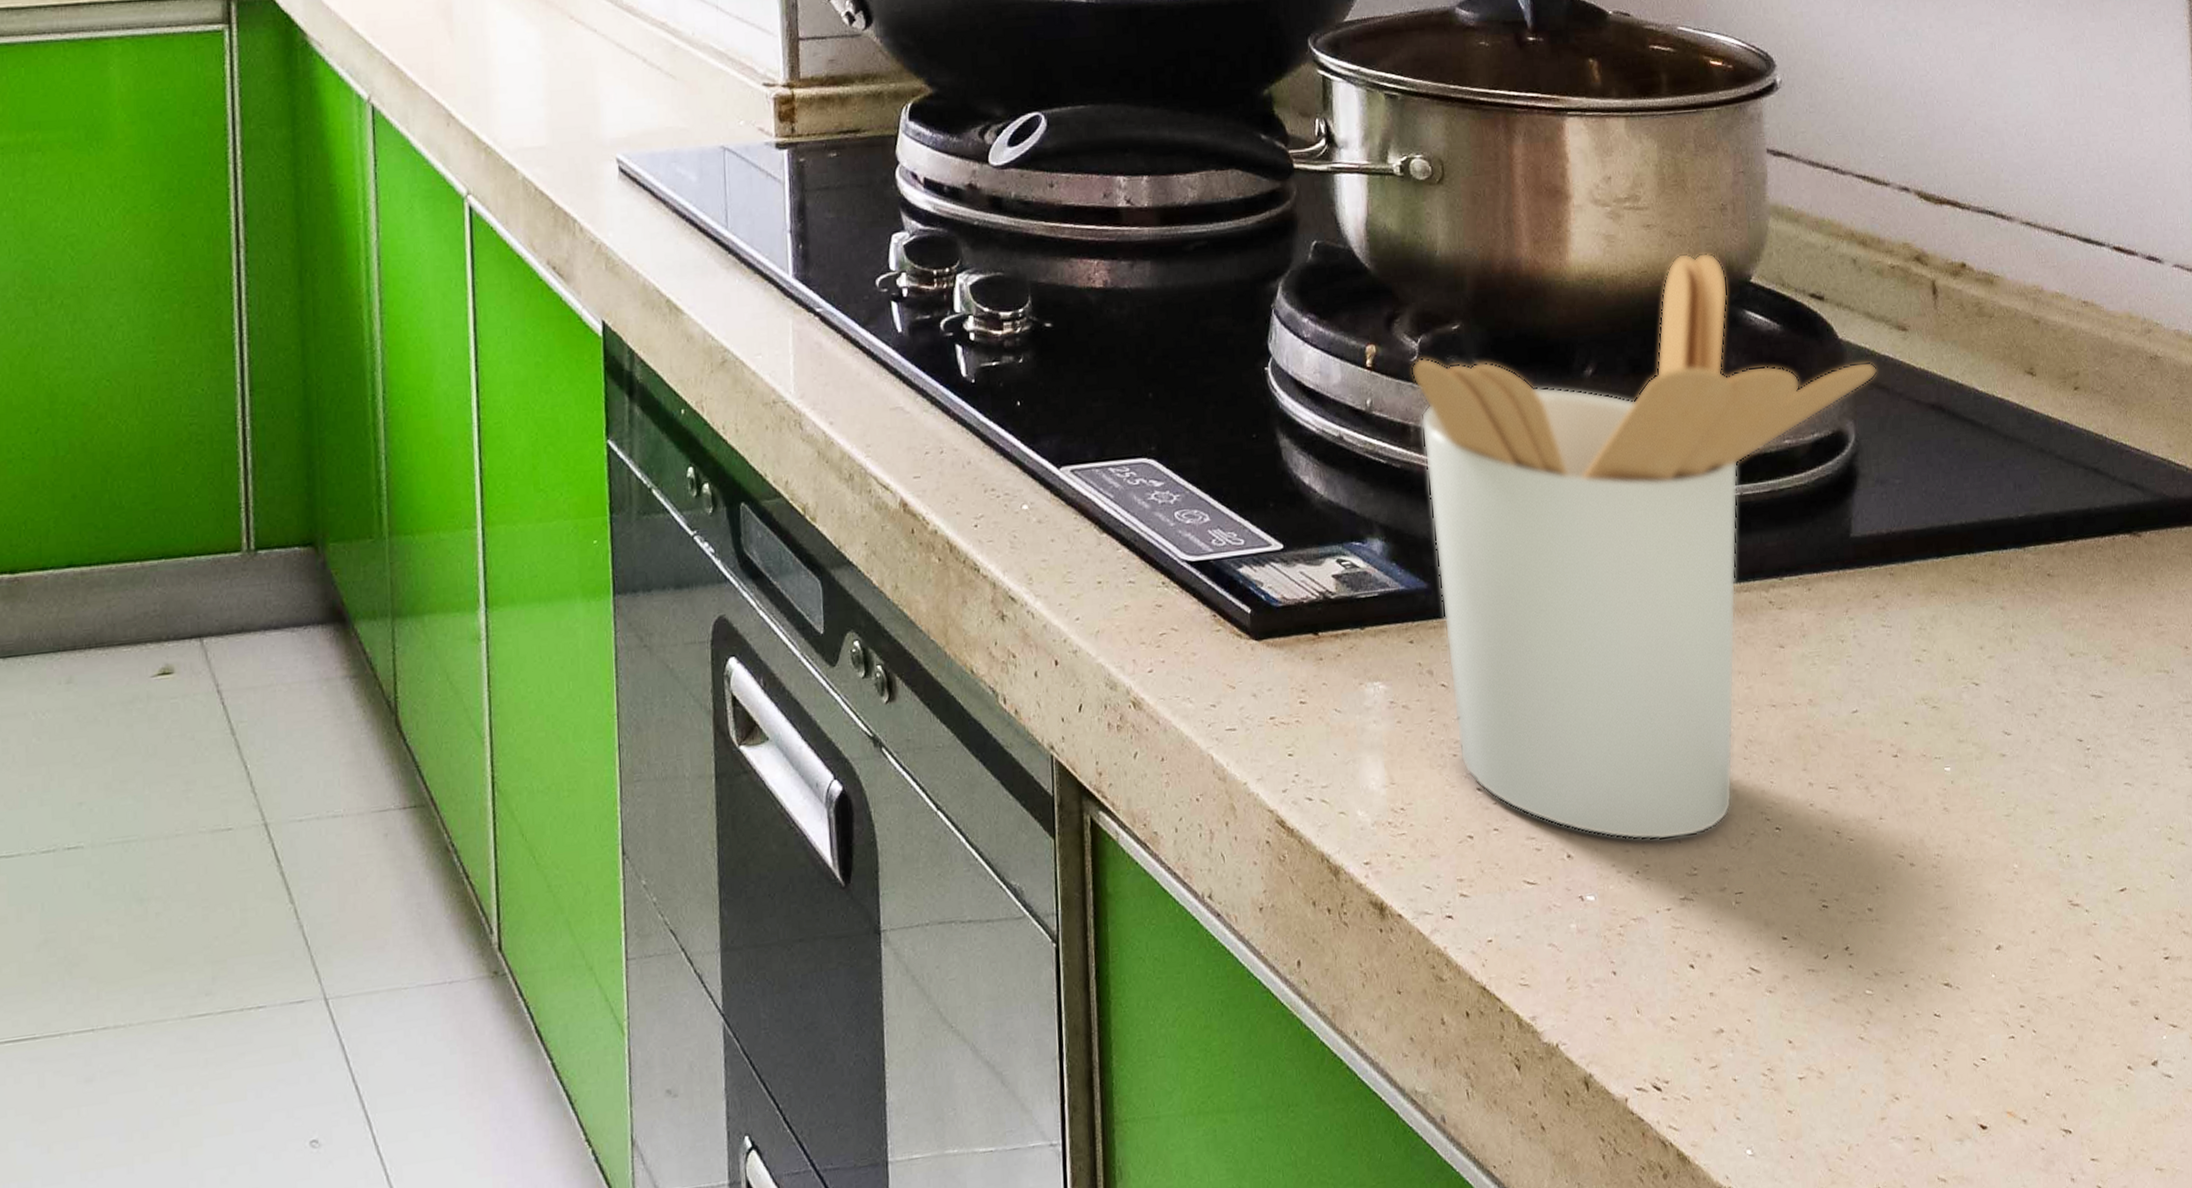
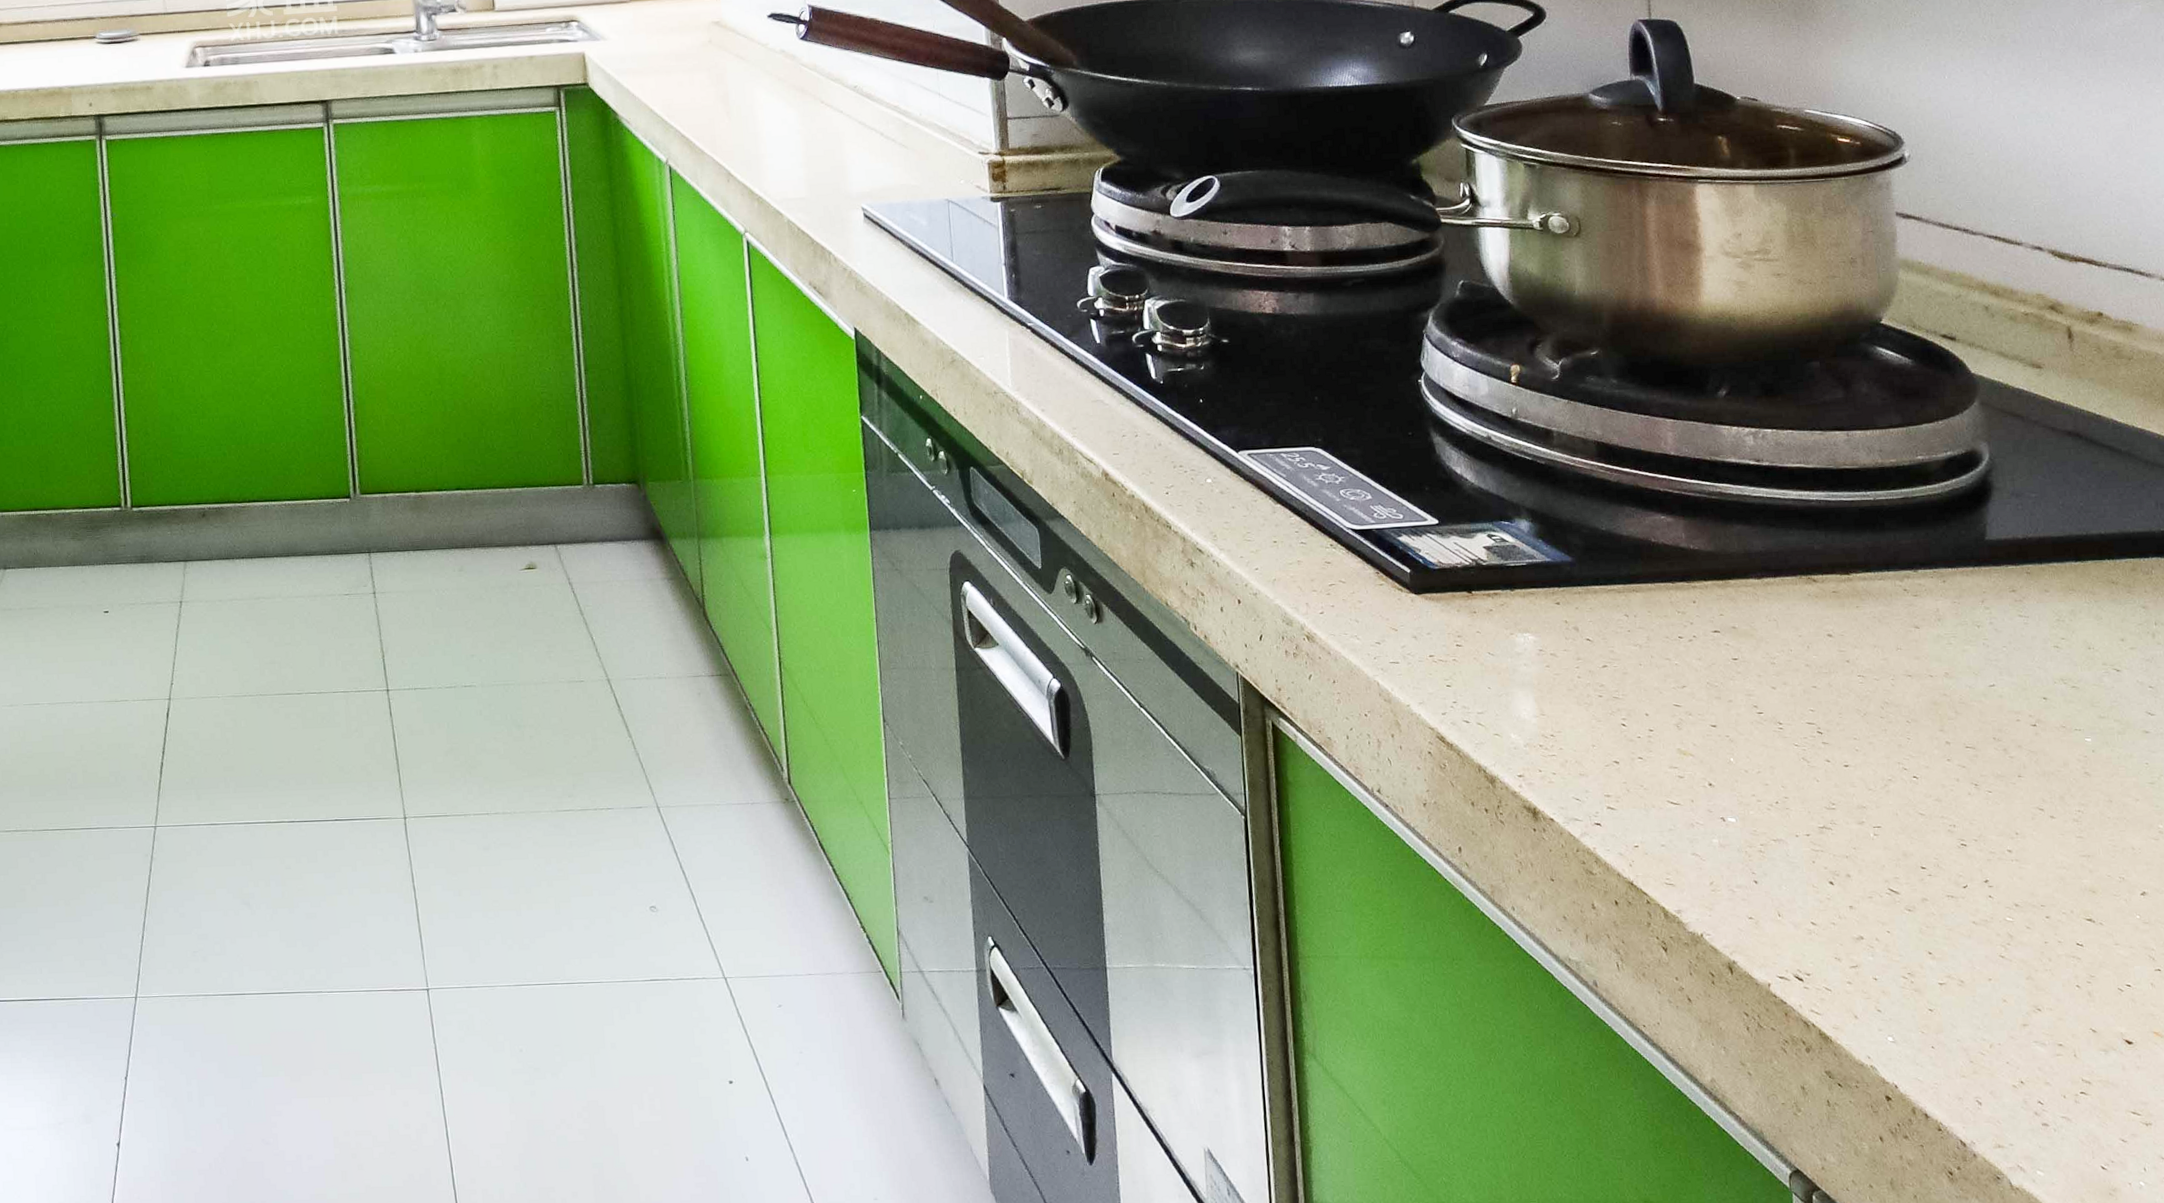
utensil holder: present [1410,252,1878,841] -> none [1552,297,2012,779]

